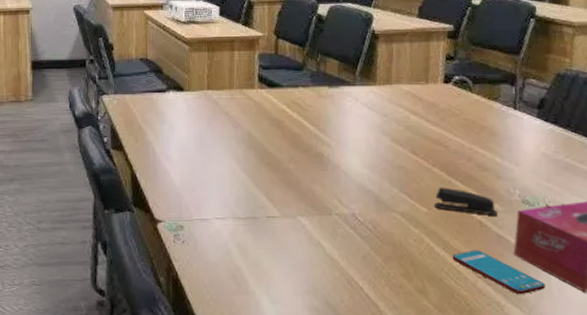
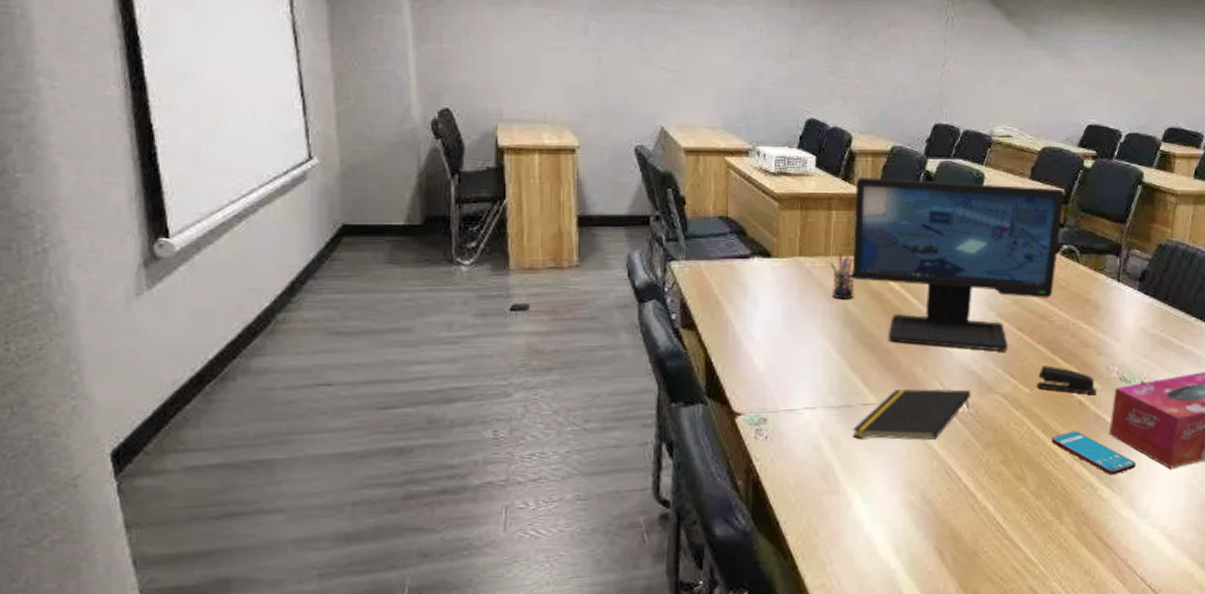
pen holder: none [234,86,257,126] -> present [829,253,855,300]
computer monitor: none [253,22,454,173] -> present [852,178,1065,351]
notepad: none [259,205,369,251] -> present [853,388,972,440]

